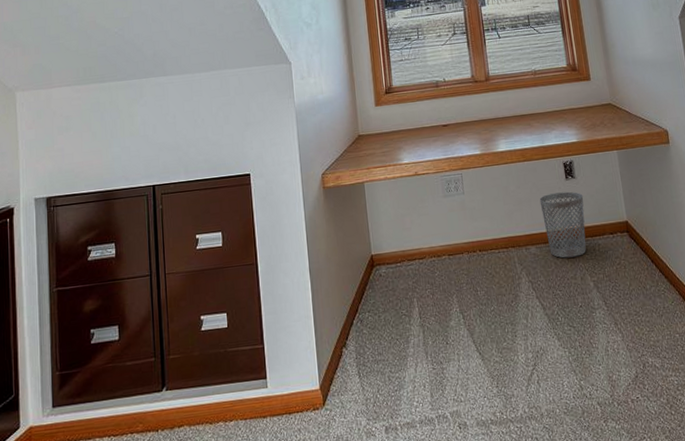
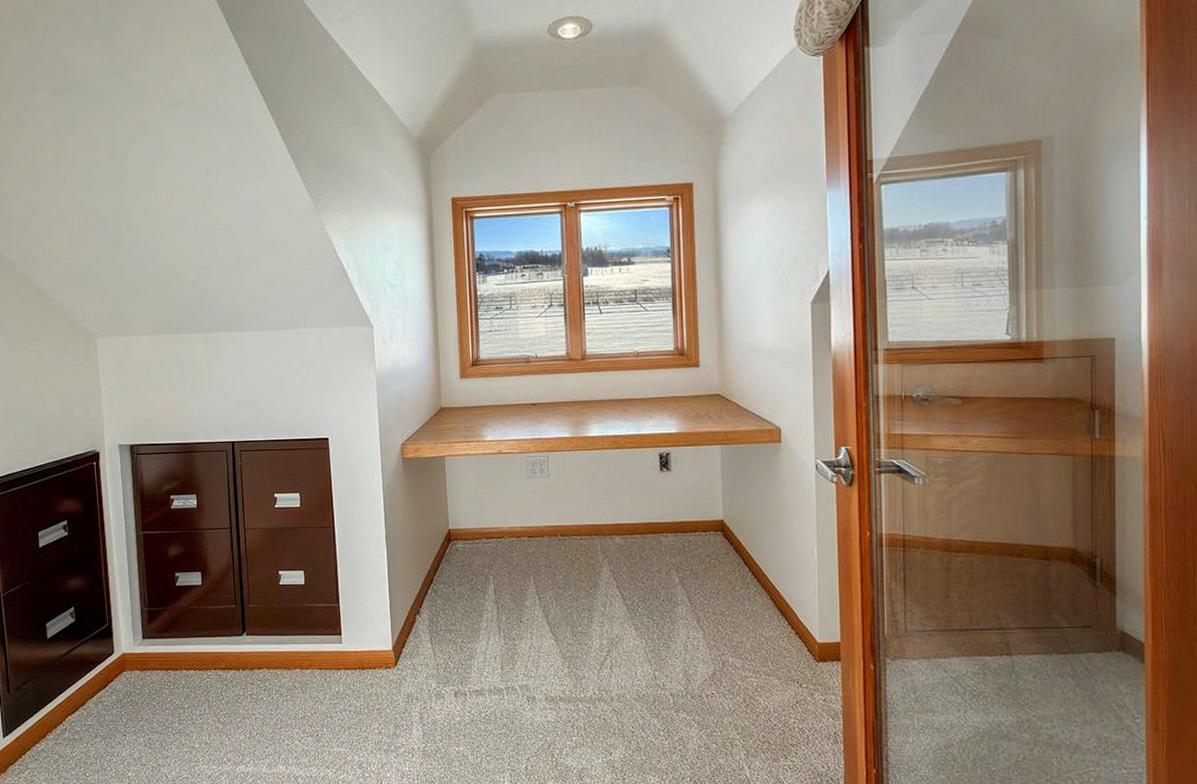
wastebasket: present [539,191,587,258] -> none [629,484,678,551]

